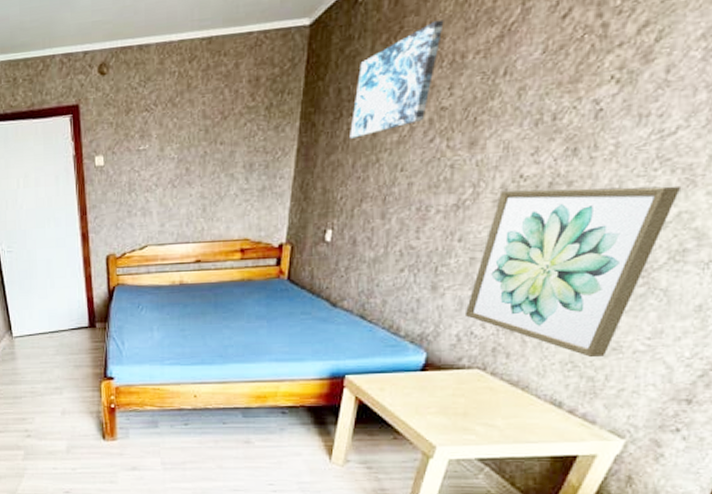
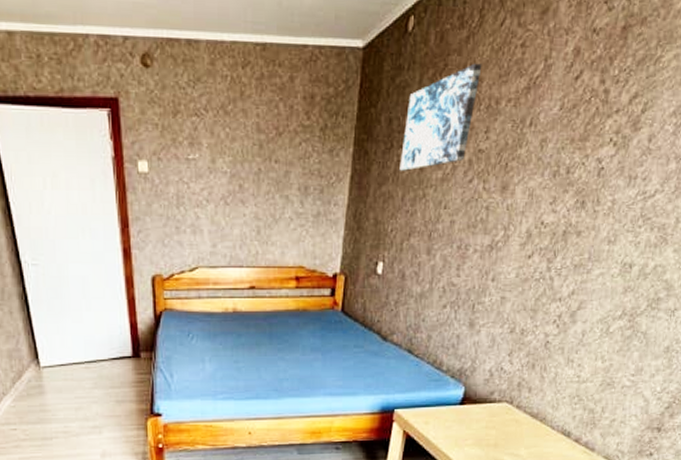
wall art: present [464,186,680,358] -> none [496,236,656,392]

